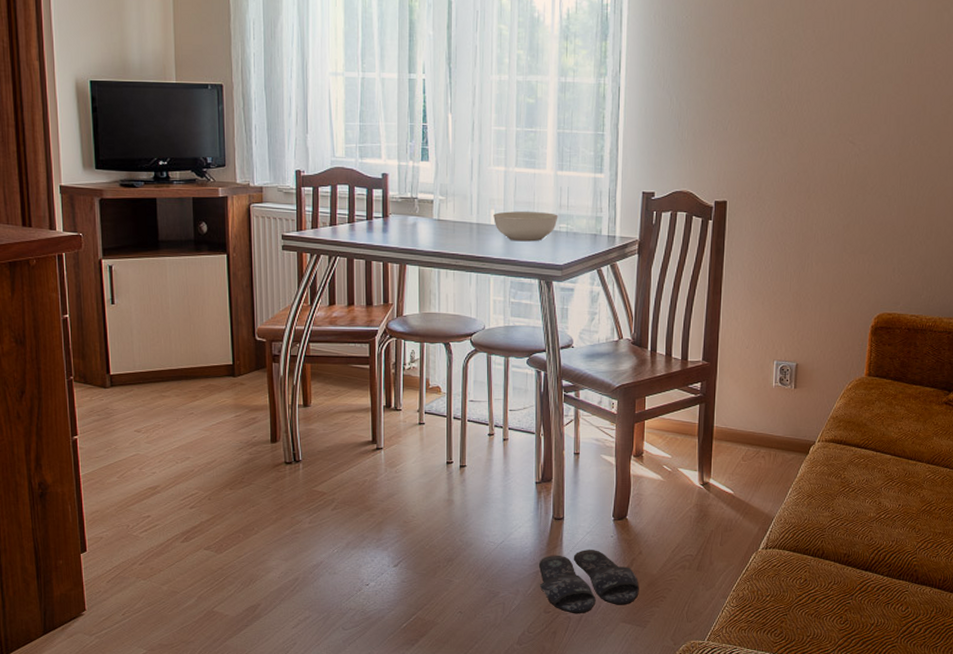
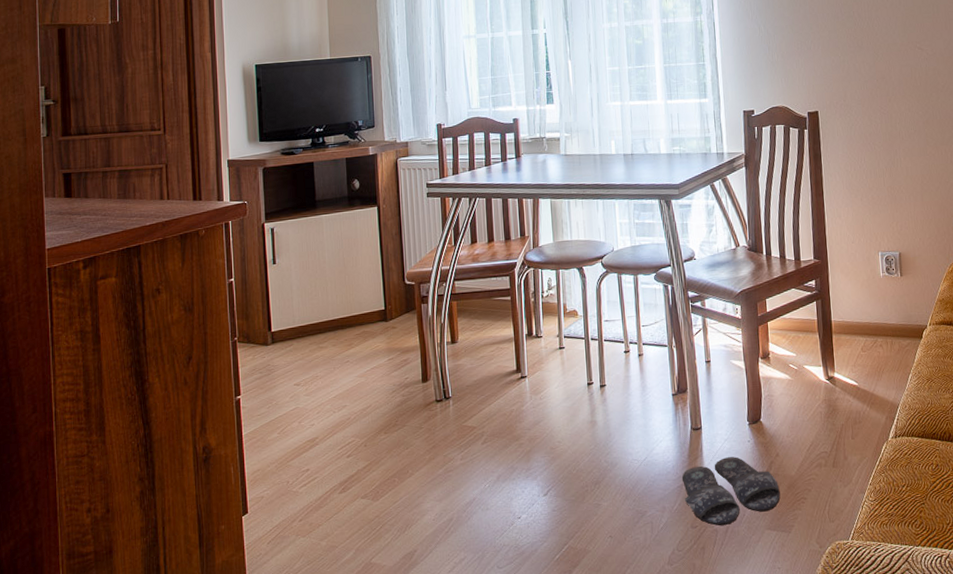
bowl: present [493,211,558,242] -> none [614,138,671,167]

